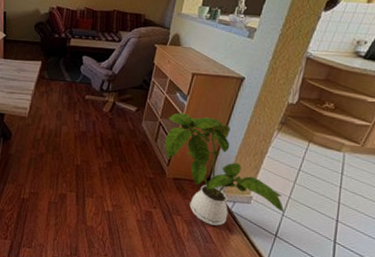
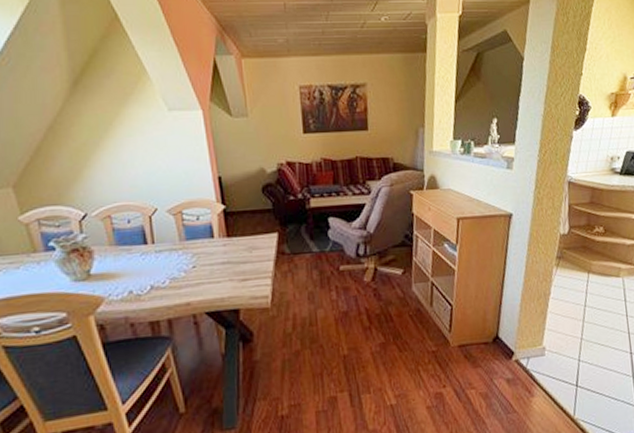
house plant: present [165,112,284,226] -> none [441,265,580,392]

